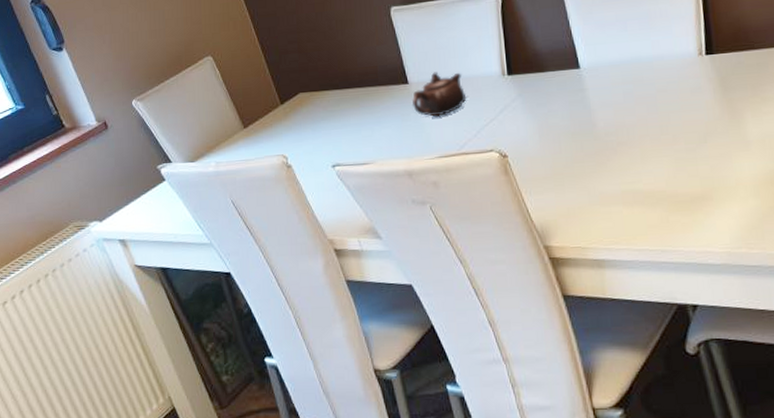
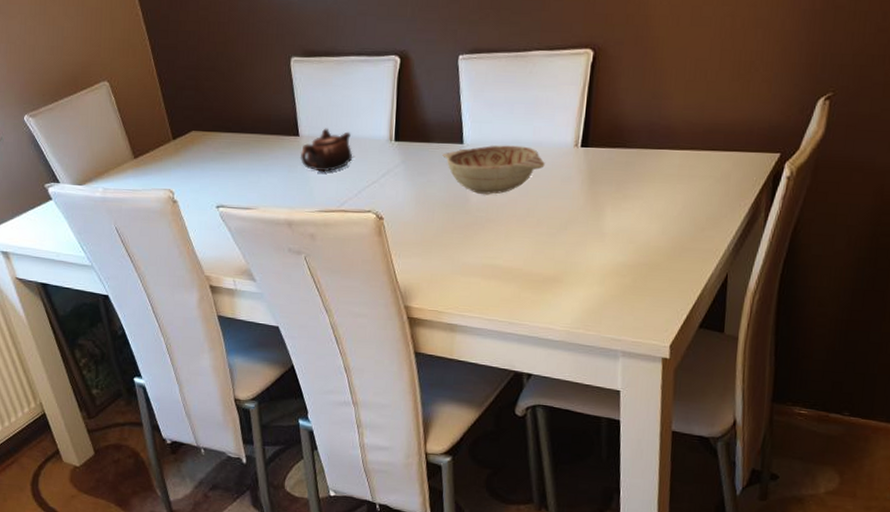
decorative bowl: none [560,62,670,118] -> present [442,145,545,194]

